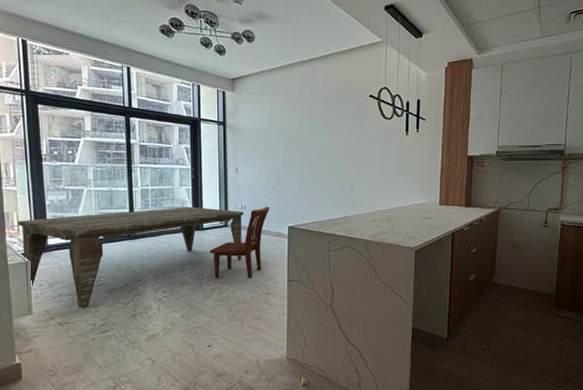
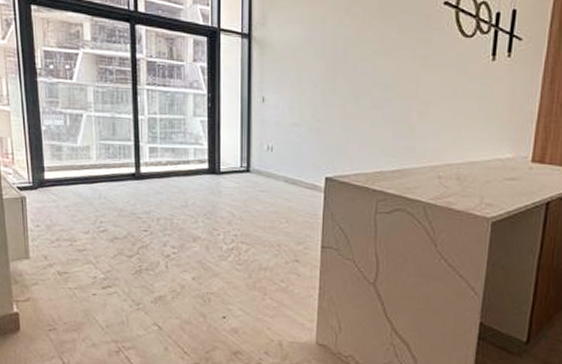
dining table: present [17,206,244,309] -> none [12,143,270,258]
dining chair: present [209,206,270,278] -> none [227,149,303,240]

